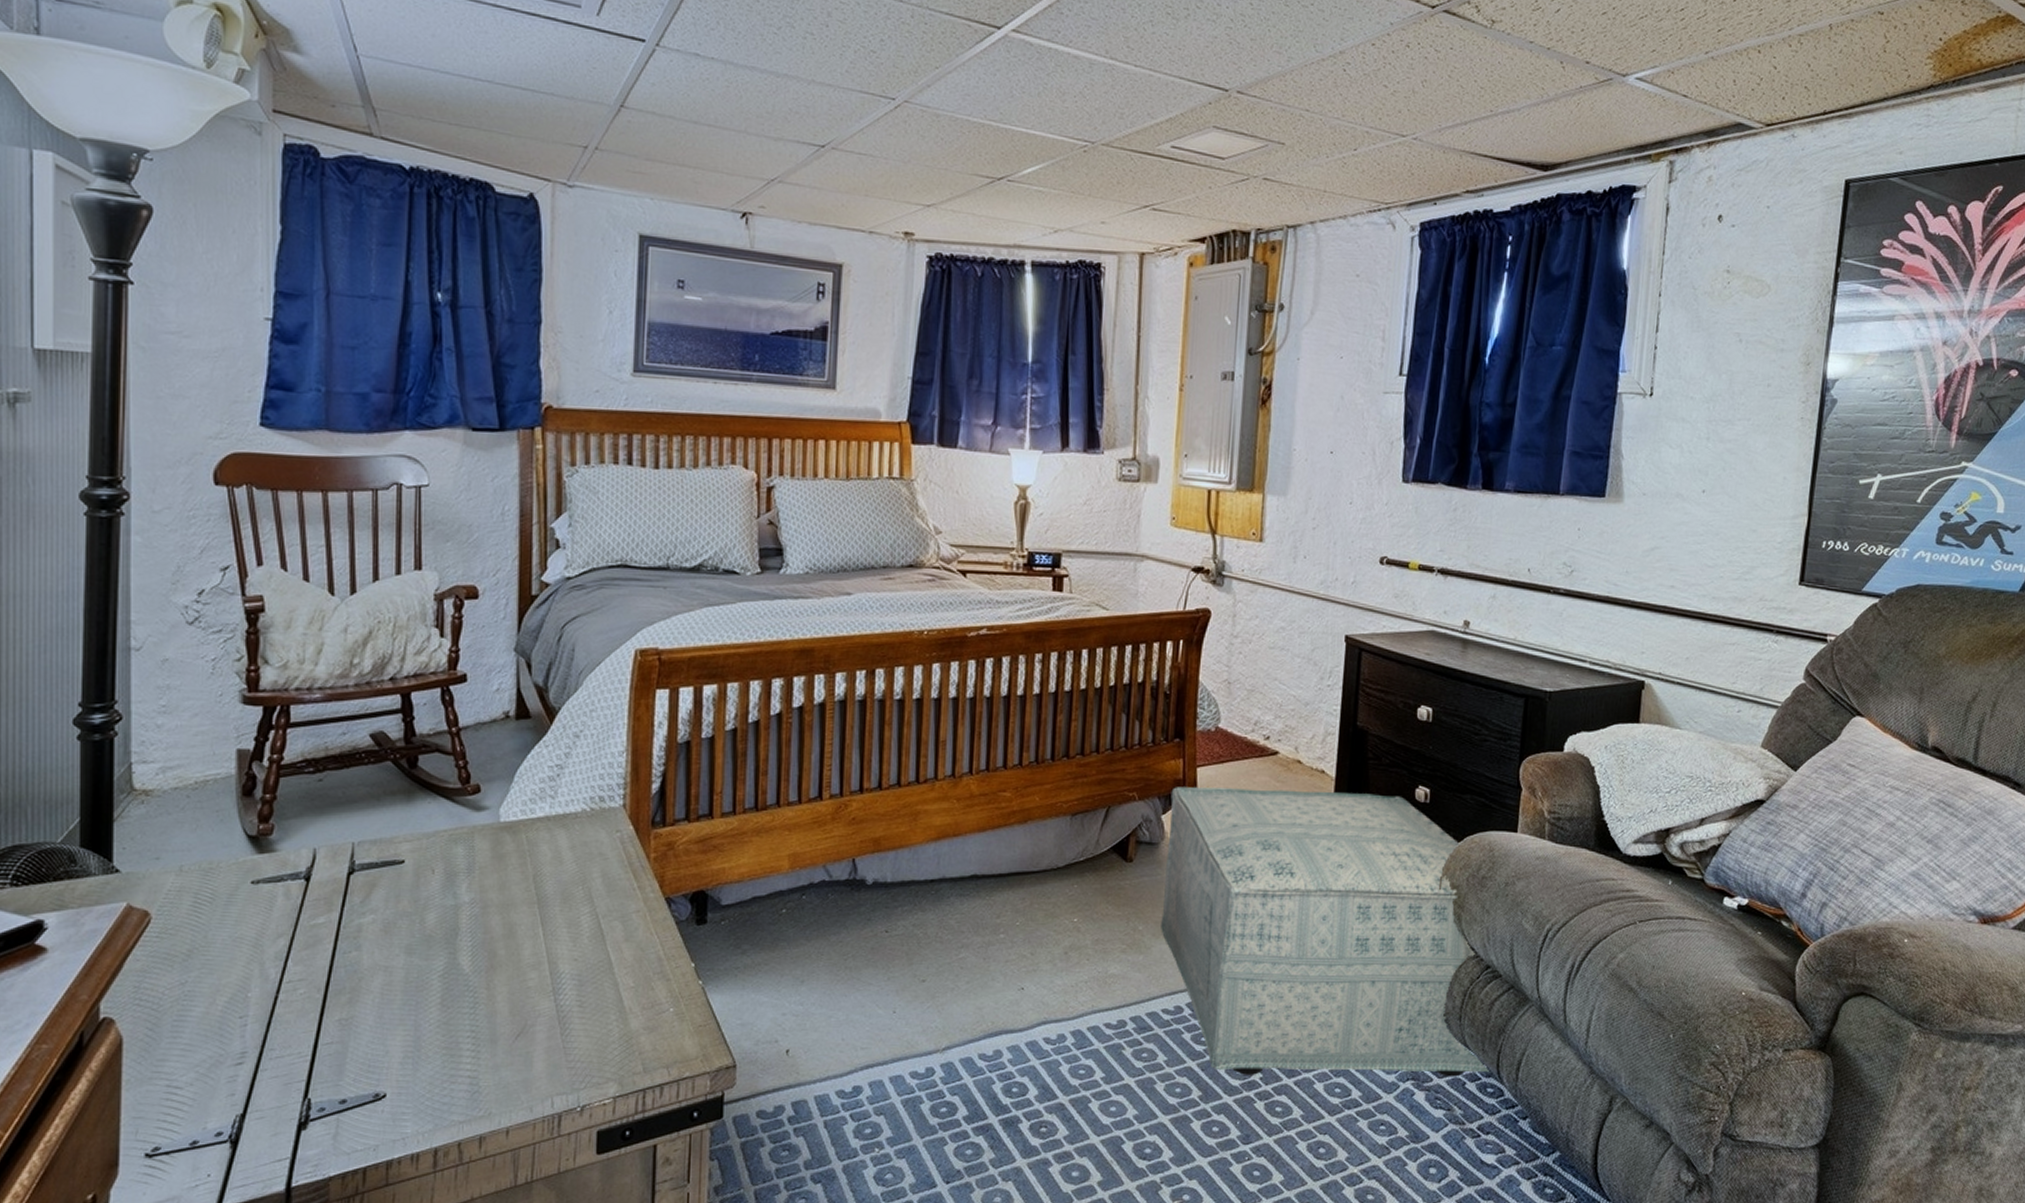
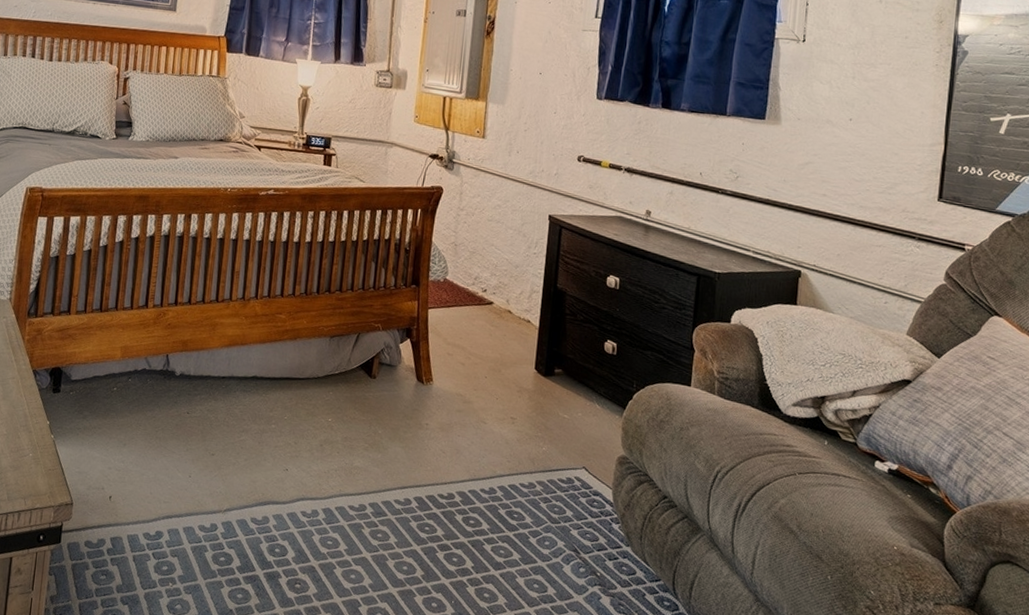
ottoman: present [1161,787,1489,1077] -> none [396,323,666,588]

